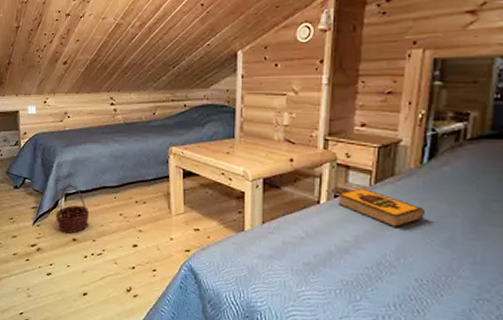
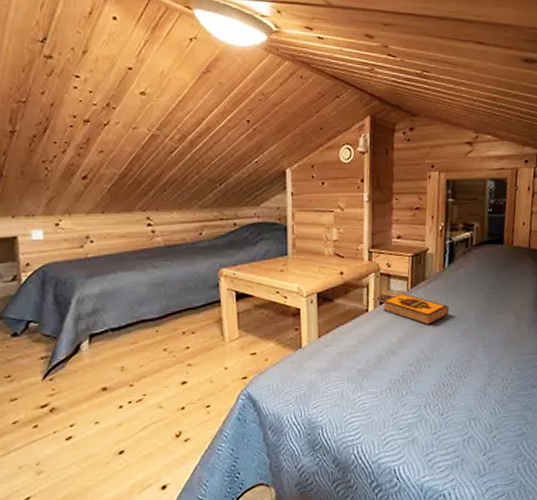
basket: present [56,184,90,234] -> none [77,322,125,383]

